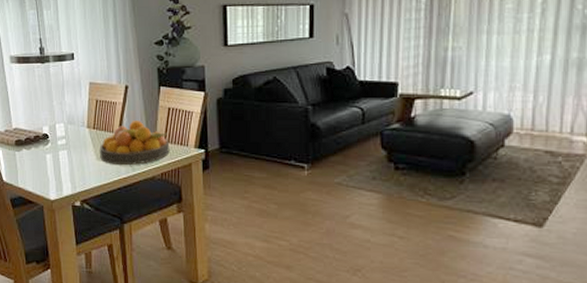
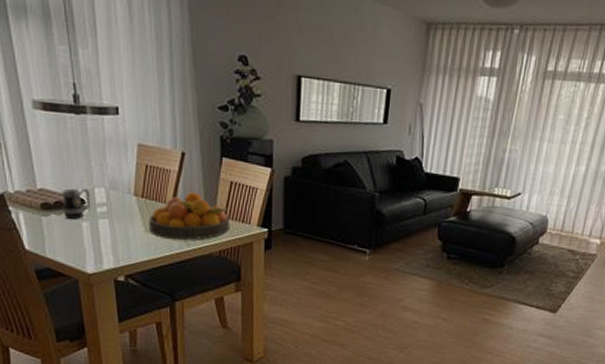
mug: none [31,125,53,153] -> present [62,188,91,220]

